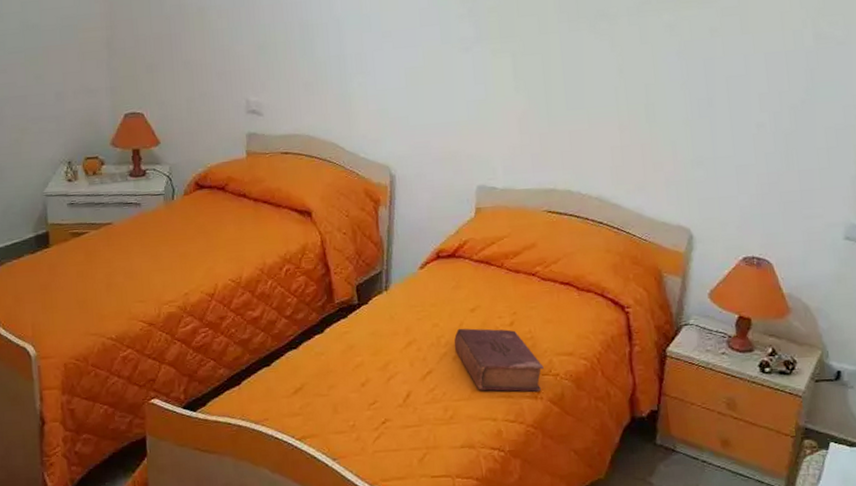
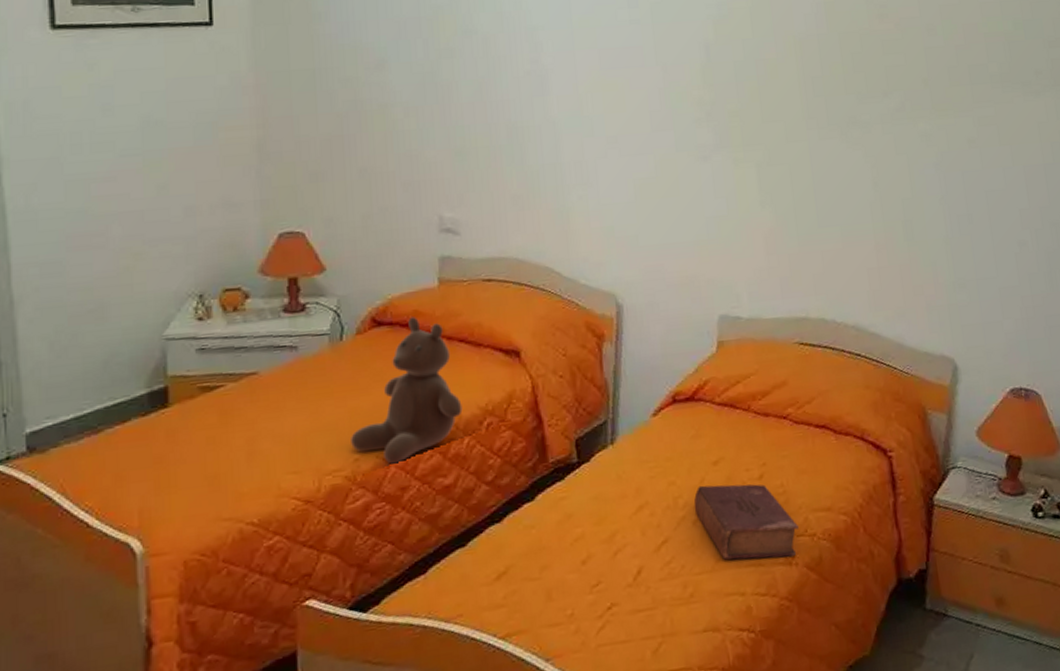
teddy bear: none [182,182,267,298] -> present [351,317,463,464]

